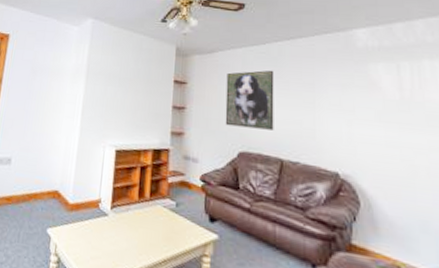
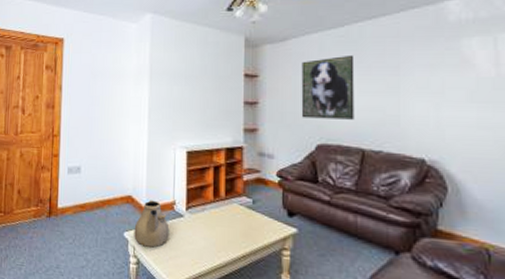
teapot: none [57,196,93,247] -> present [134,200,170,248]

